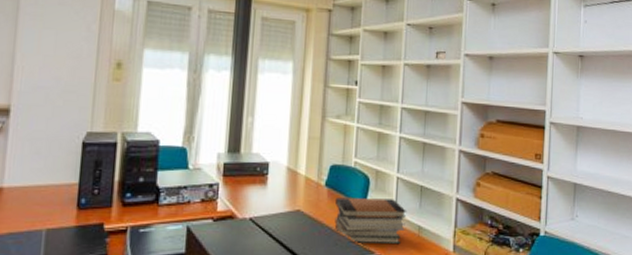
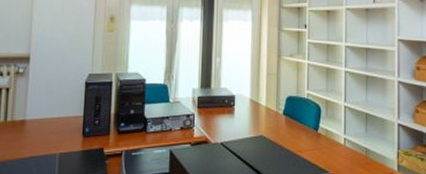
book stack: present [334,198,407,243] -> none [292,124,355,164]

